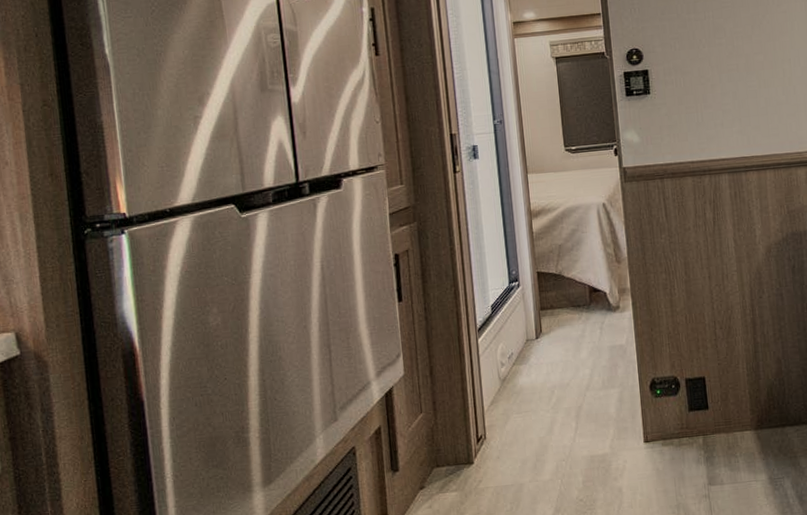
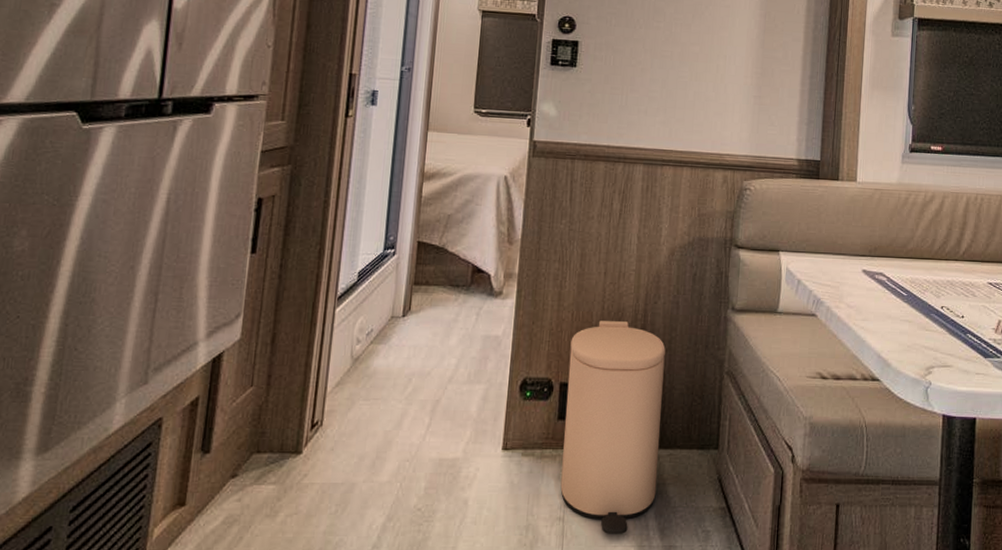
pedal bin: none [688,317,790,505] -> present [560,321,666,534]

